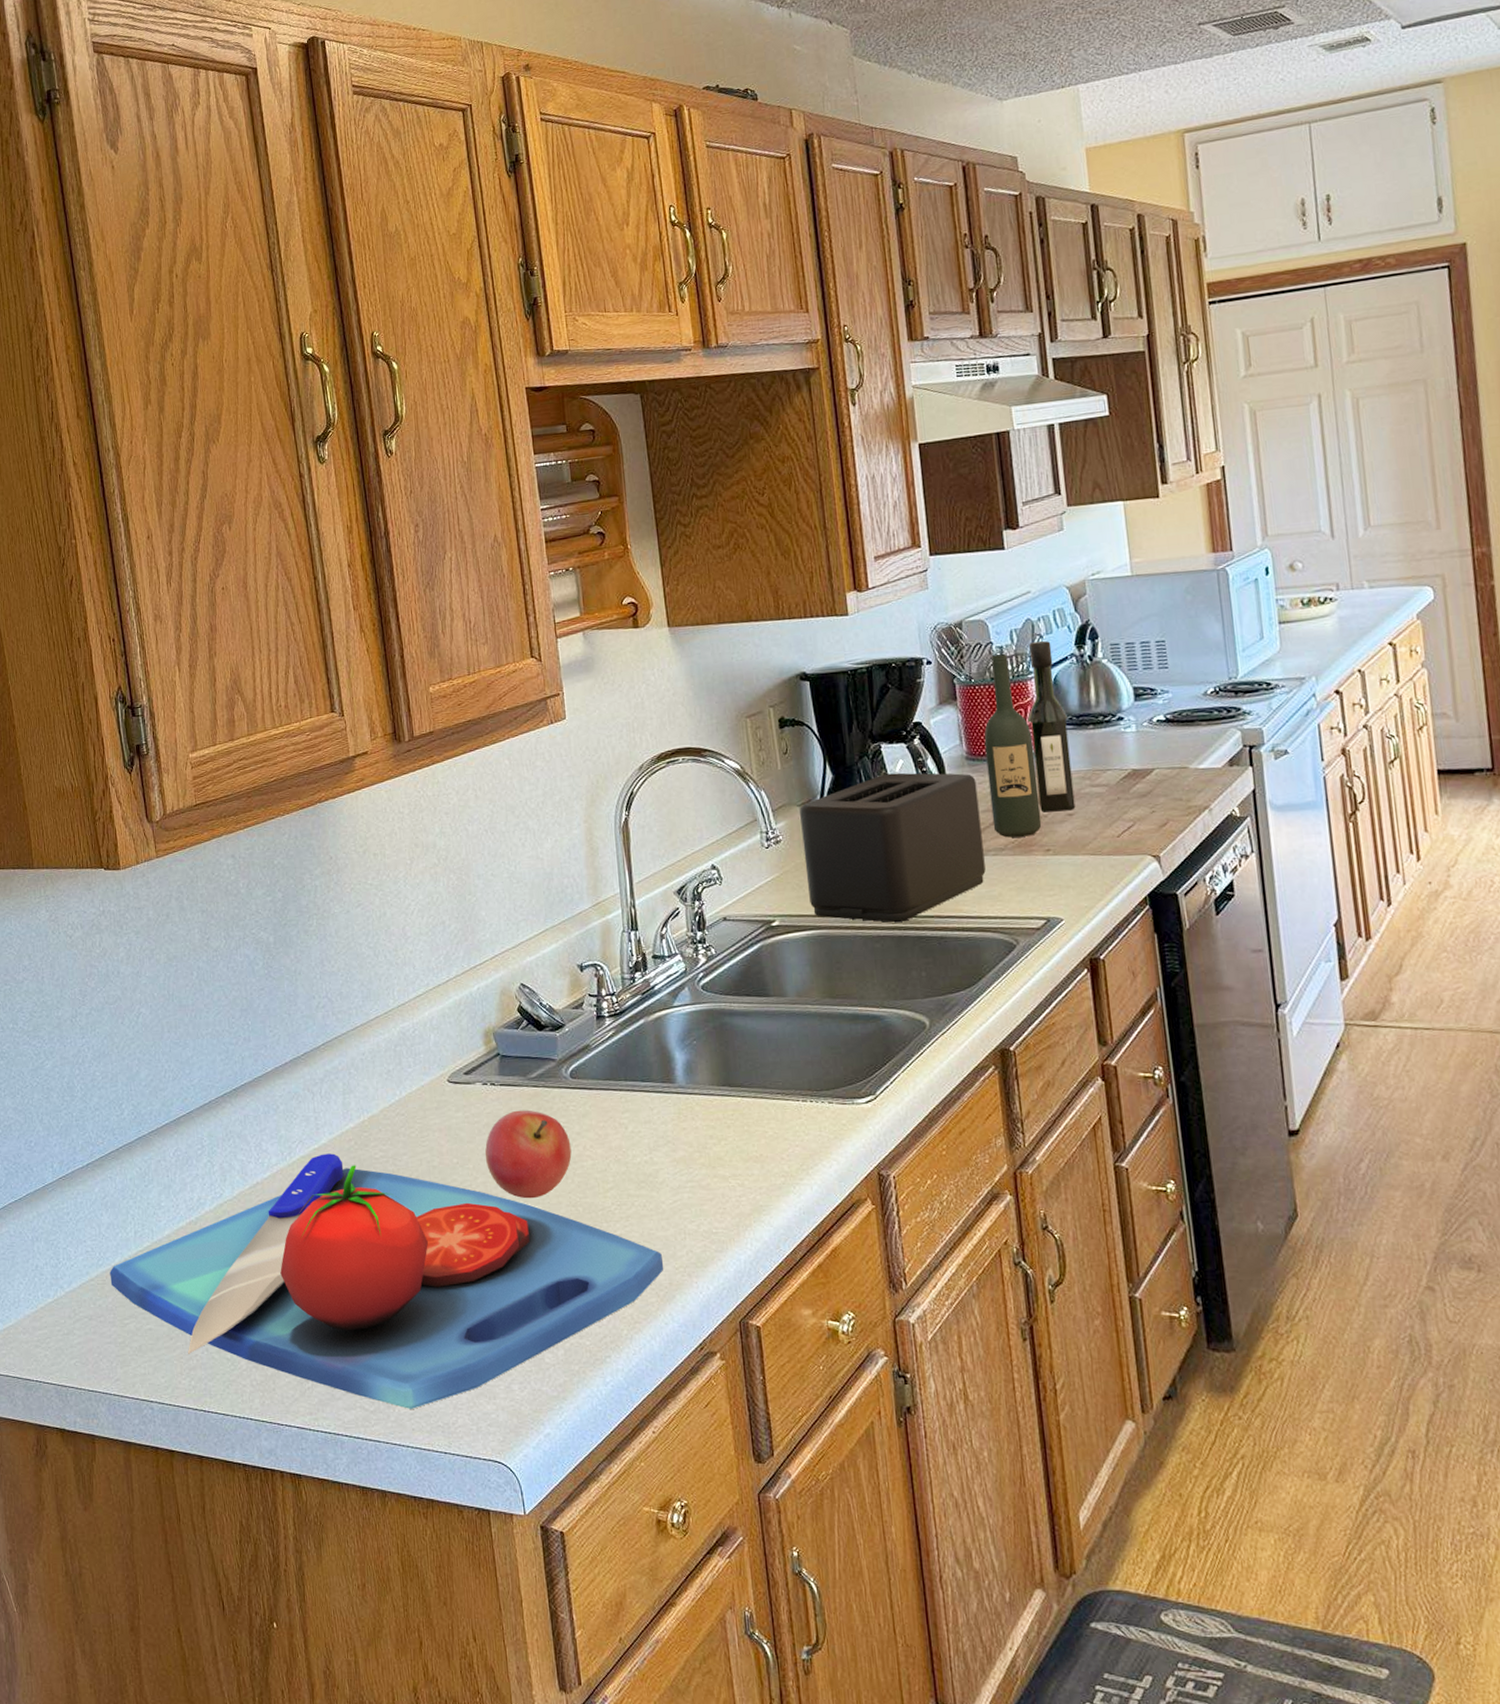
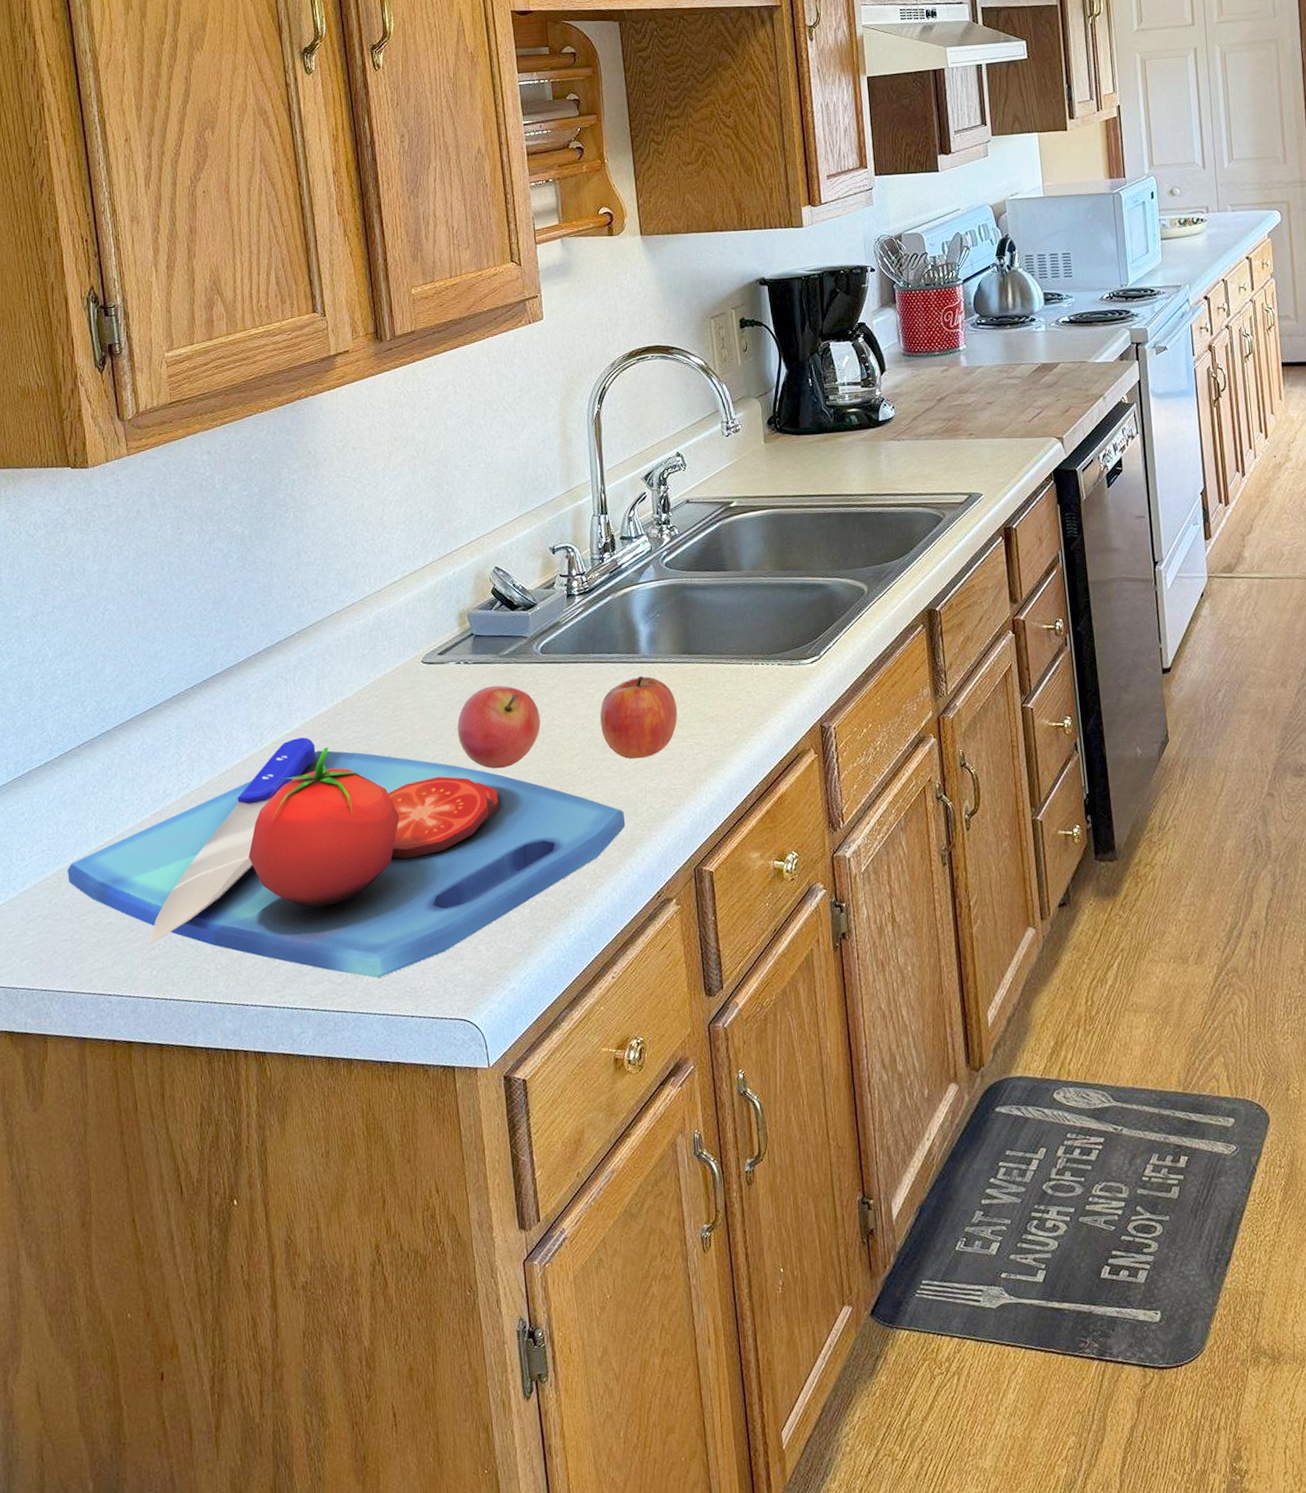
fruit: none [634,1108,719,1198] -> present [599,676,678,759]
toaster: present [799,772,986,922] -> none [757,367,918,501]
wine bottle: present [984,654,1042,838] -> none [918,263,966,424]
bottle: present [1027,640,1076,813] -> none [955,251,994,402]

